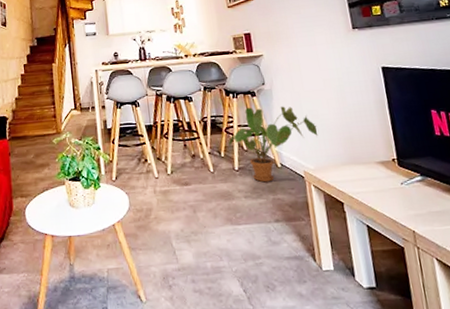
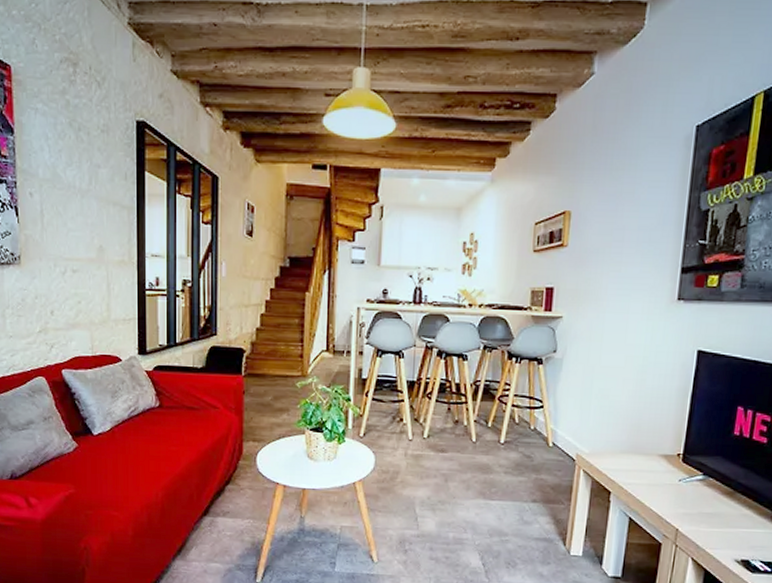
house plant: present [228,106,318,183] -> none [498,375,604,461]

